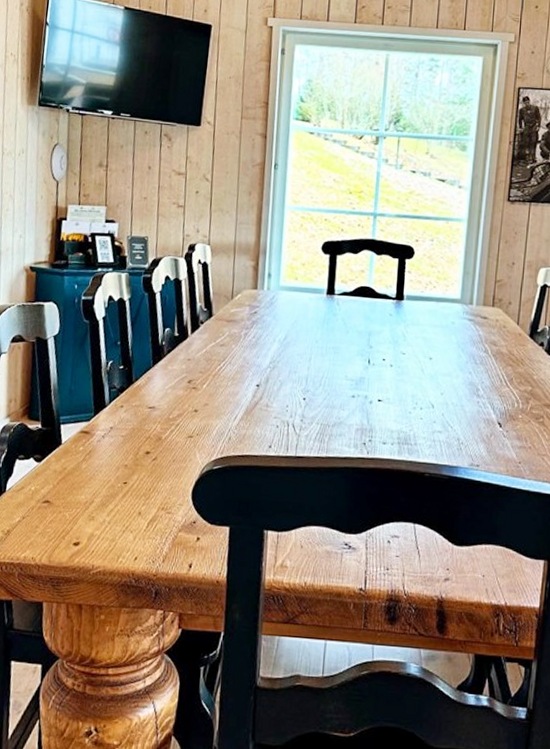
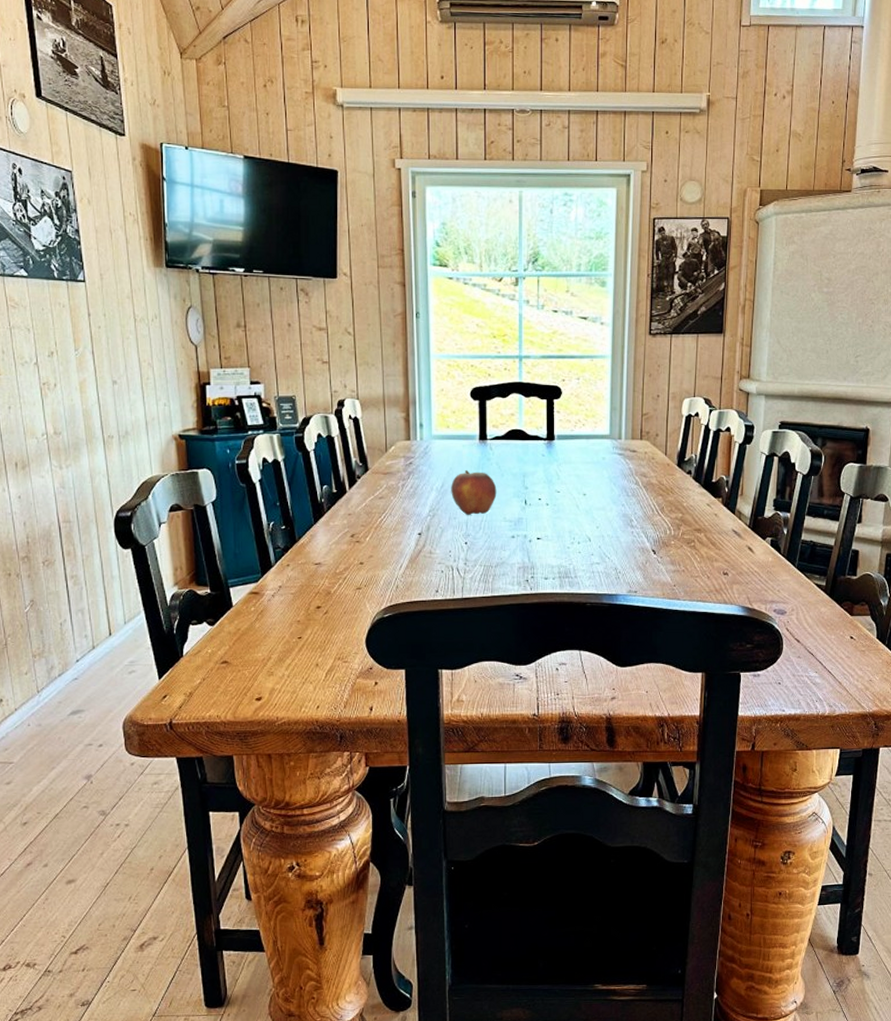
fruit: none [293,323,341,370] -> present [451,469,497,515]

